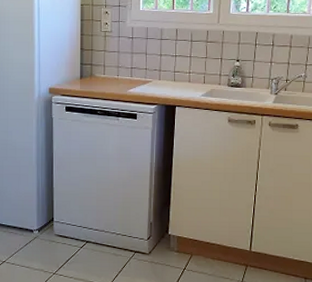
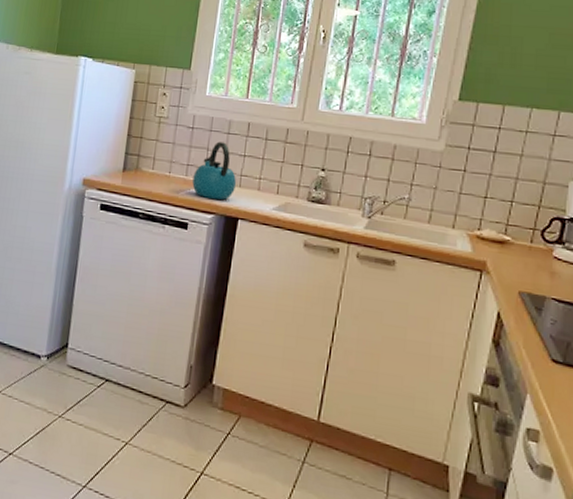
kettle: none [137,47,172,93] -> present [192,141,237,200]

